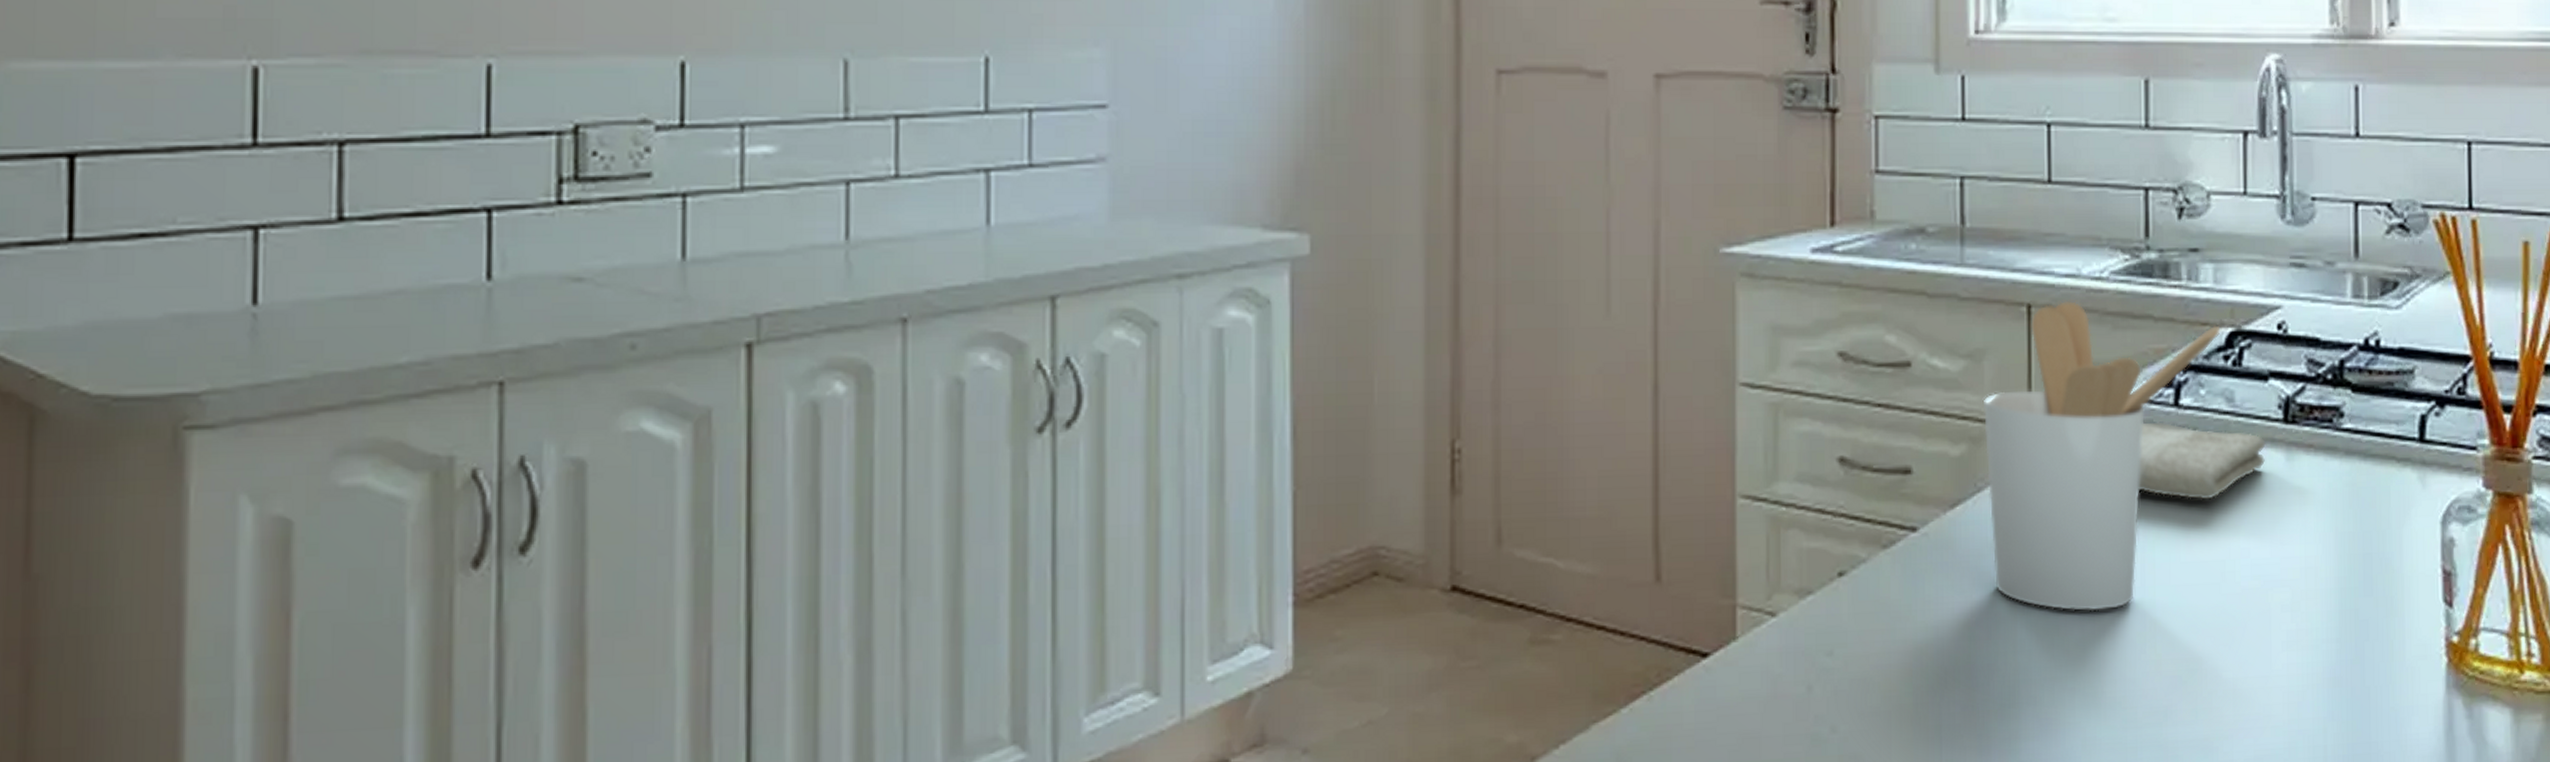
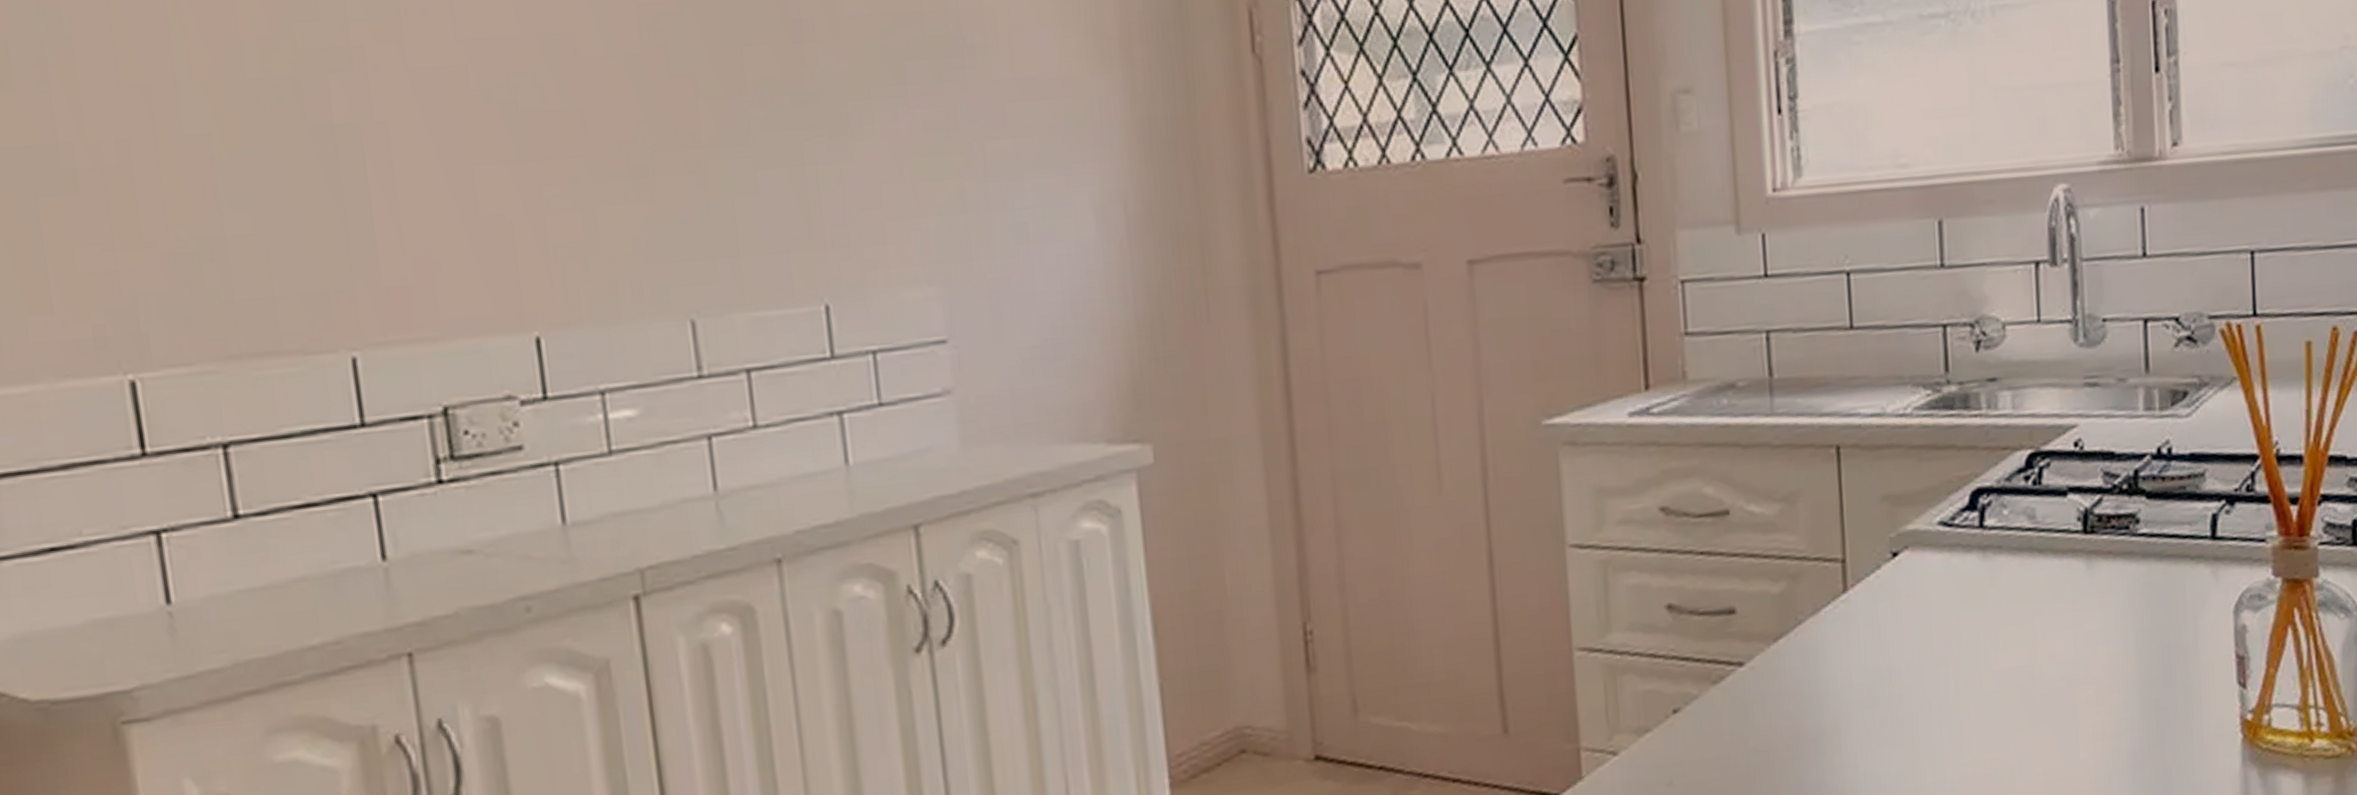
utensil holder: present [1983,301,2221,611] -> none [1799,439,2021,725]
washcloth: present [2138,421,2266,500] -> none [1948,543,2067,613]

